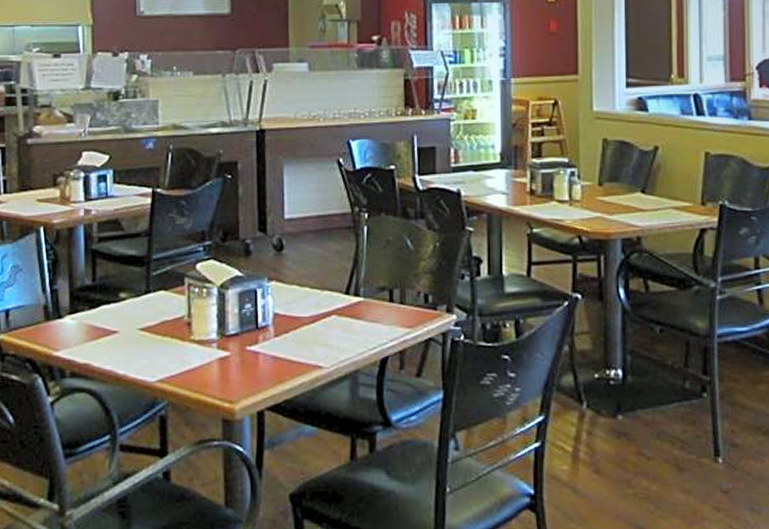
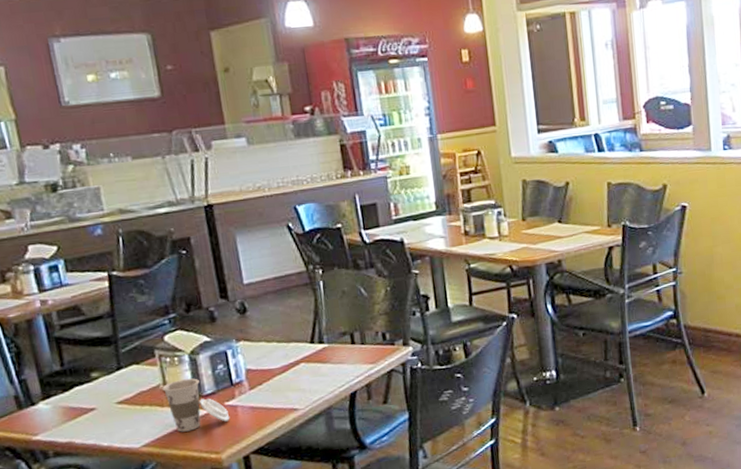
cup: none [186,314,250,373] -> present [162,378,230,432]

